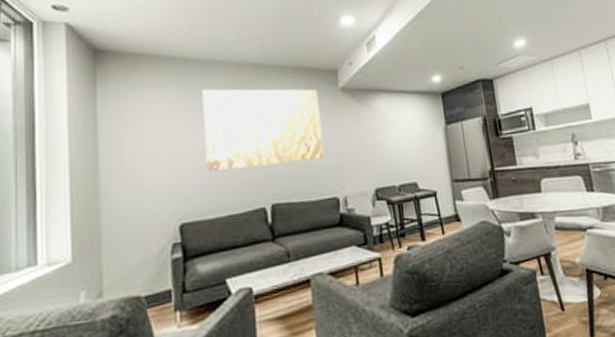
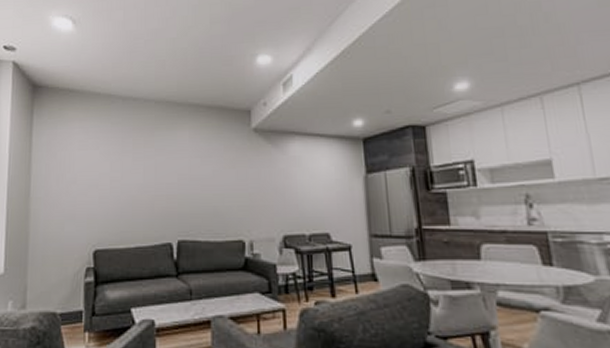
wall art: present [201,89,324,173] -> none [120,124,232,204]

